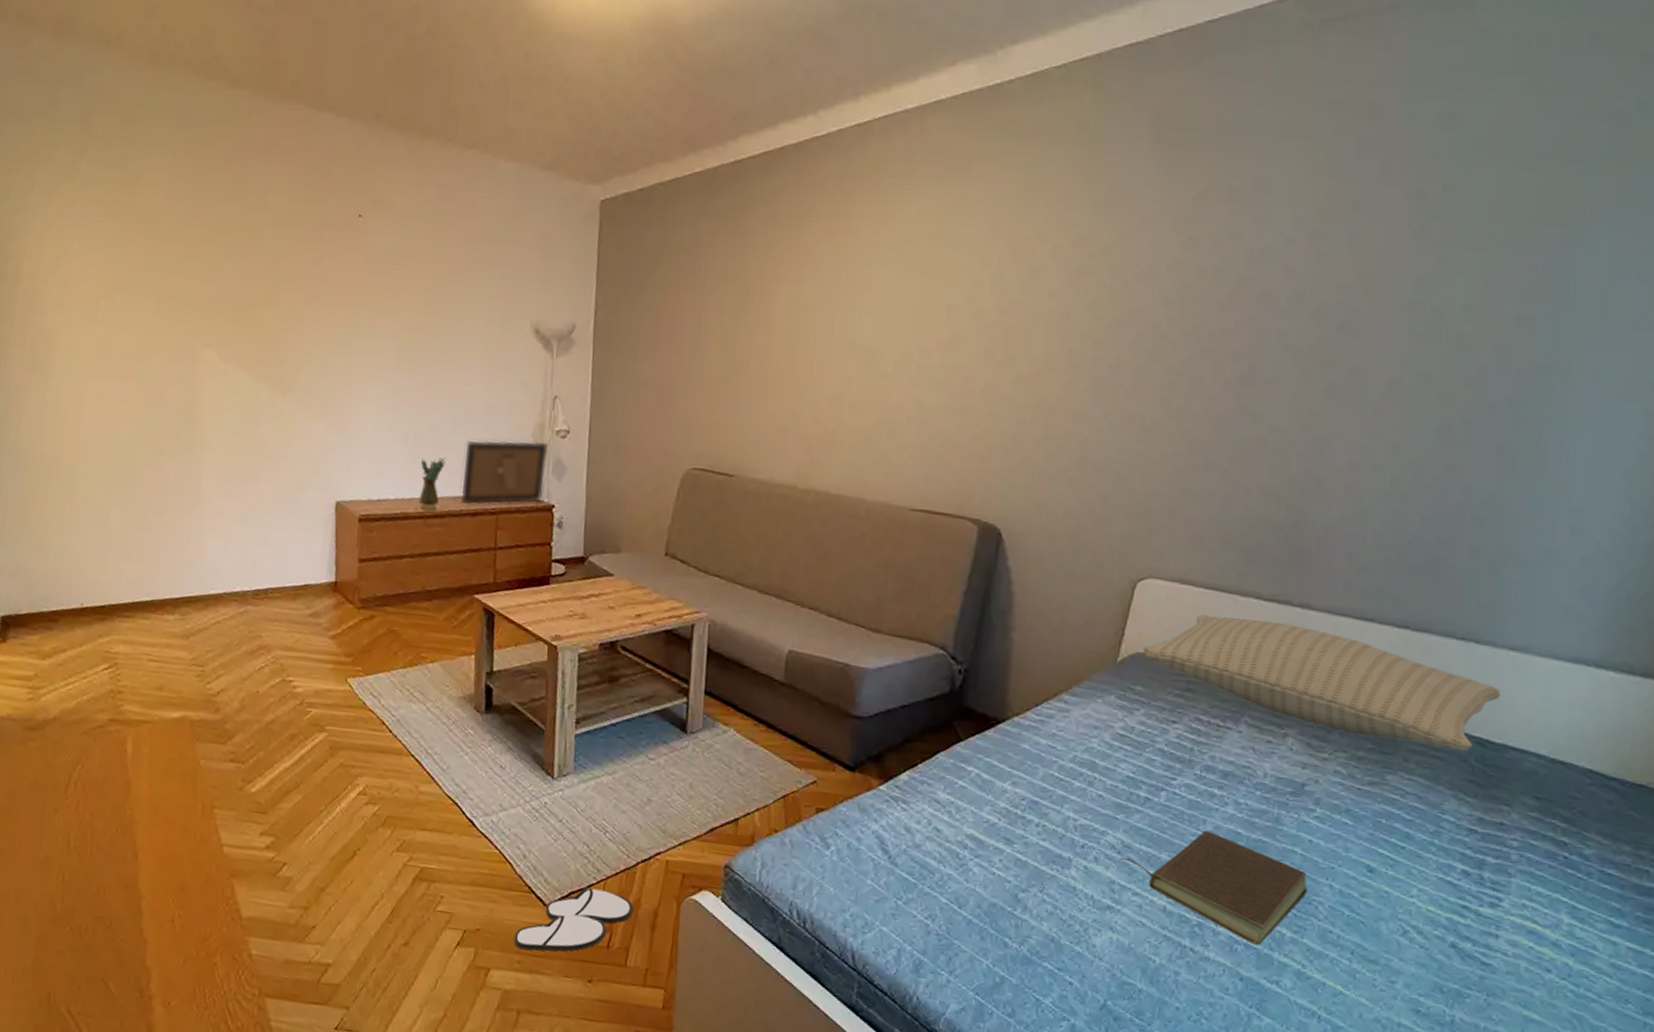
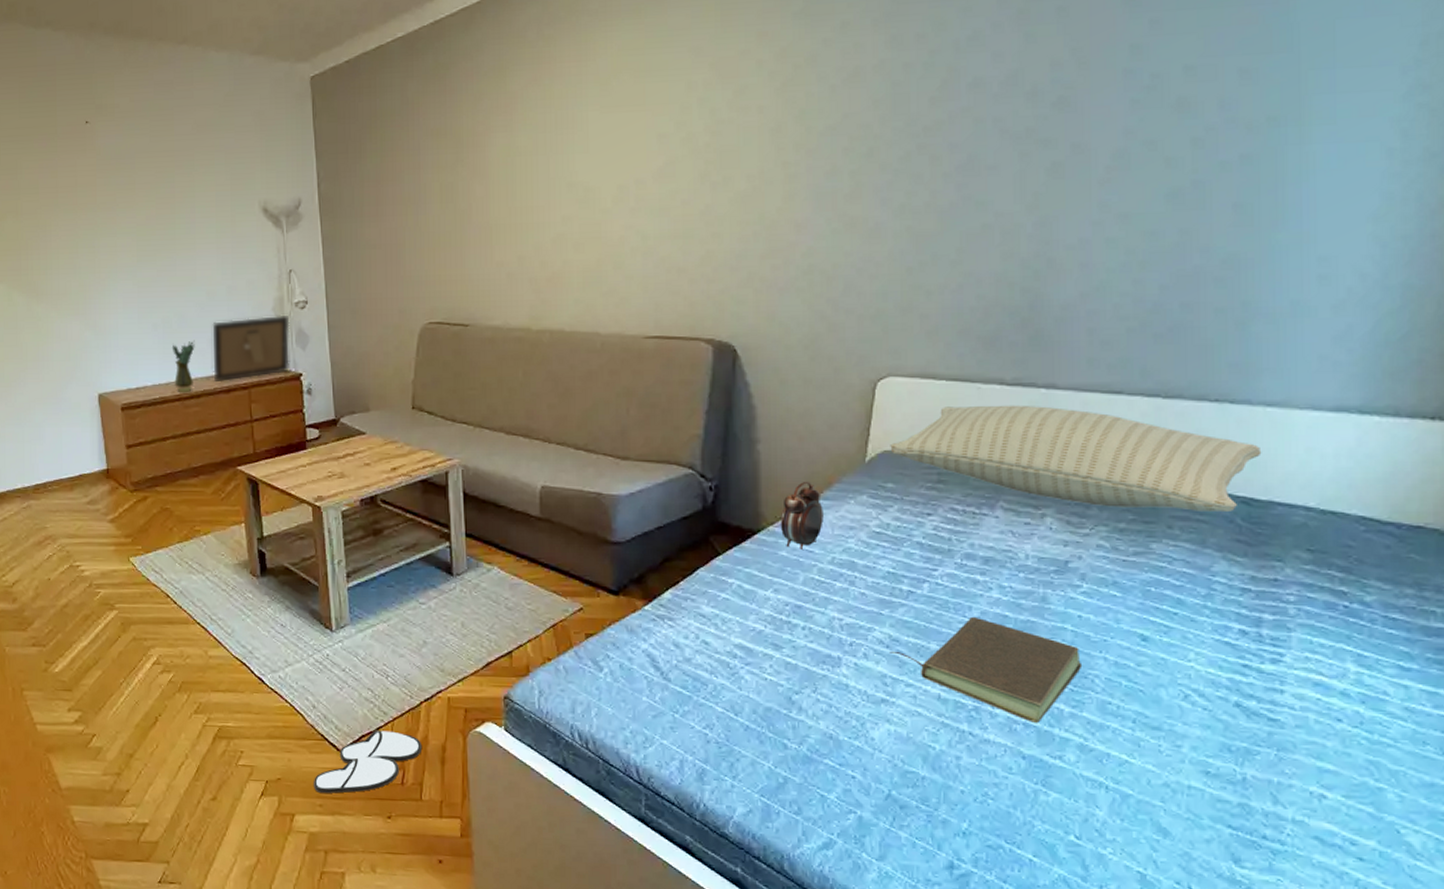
alarm clock: none [1025,674,1071,744] -> present [780,481,824,549]

